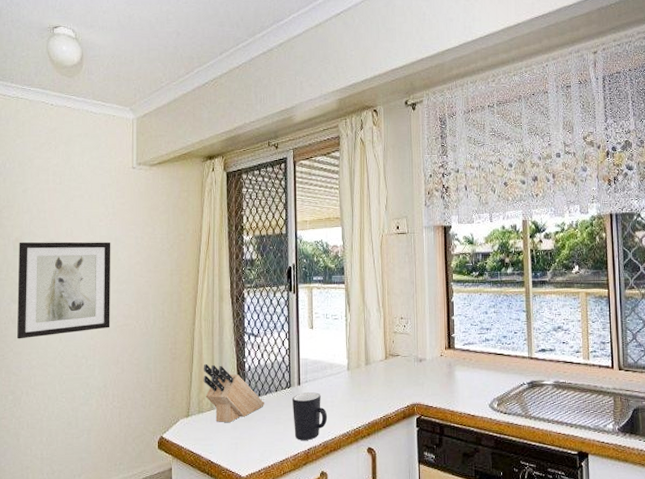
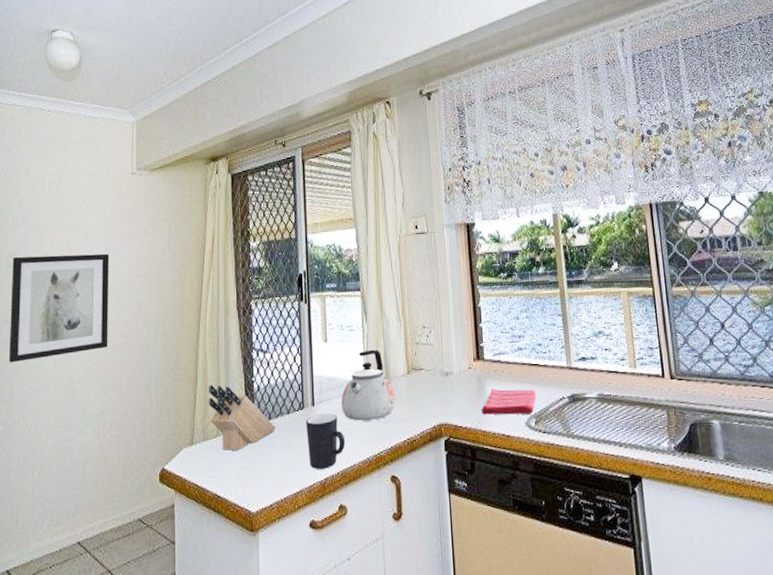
kettle: none [325,336,374,399] -> present [341,349,396,421]
dish towel: none [451,374,499,397] -> present [482,389,536,415]

